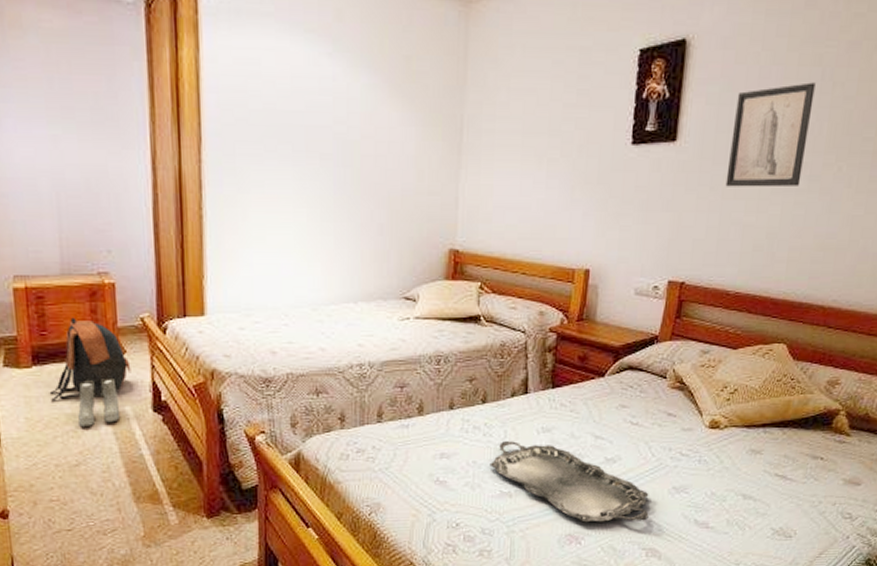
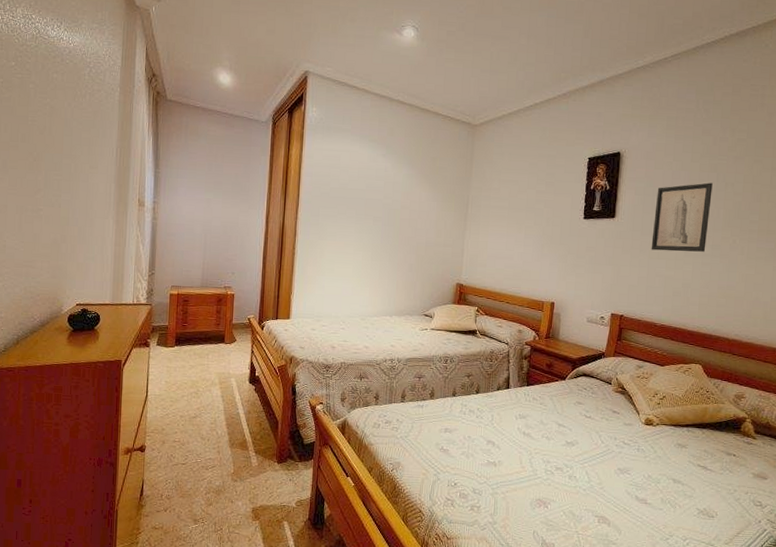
backpack: present [49,317,131,402] -> none [183,315,238,371]
boots: present [78,377,121,428] -> none [200,357,228,391]
serving tray: present [489,441,649,523] -> none [480,423,600,494]

